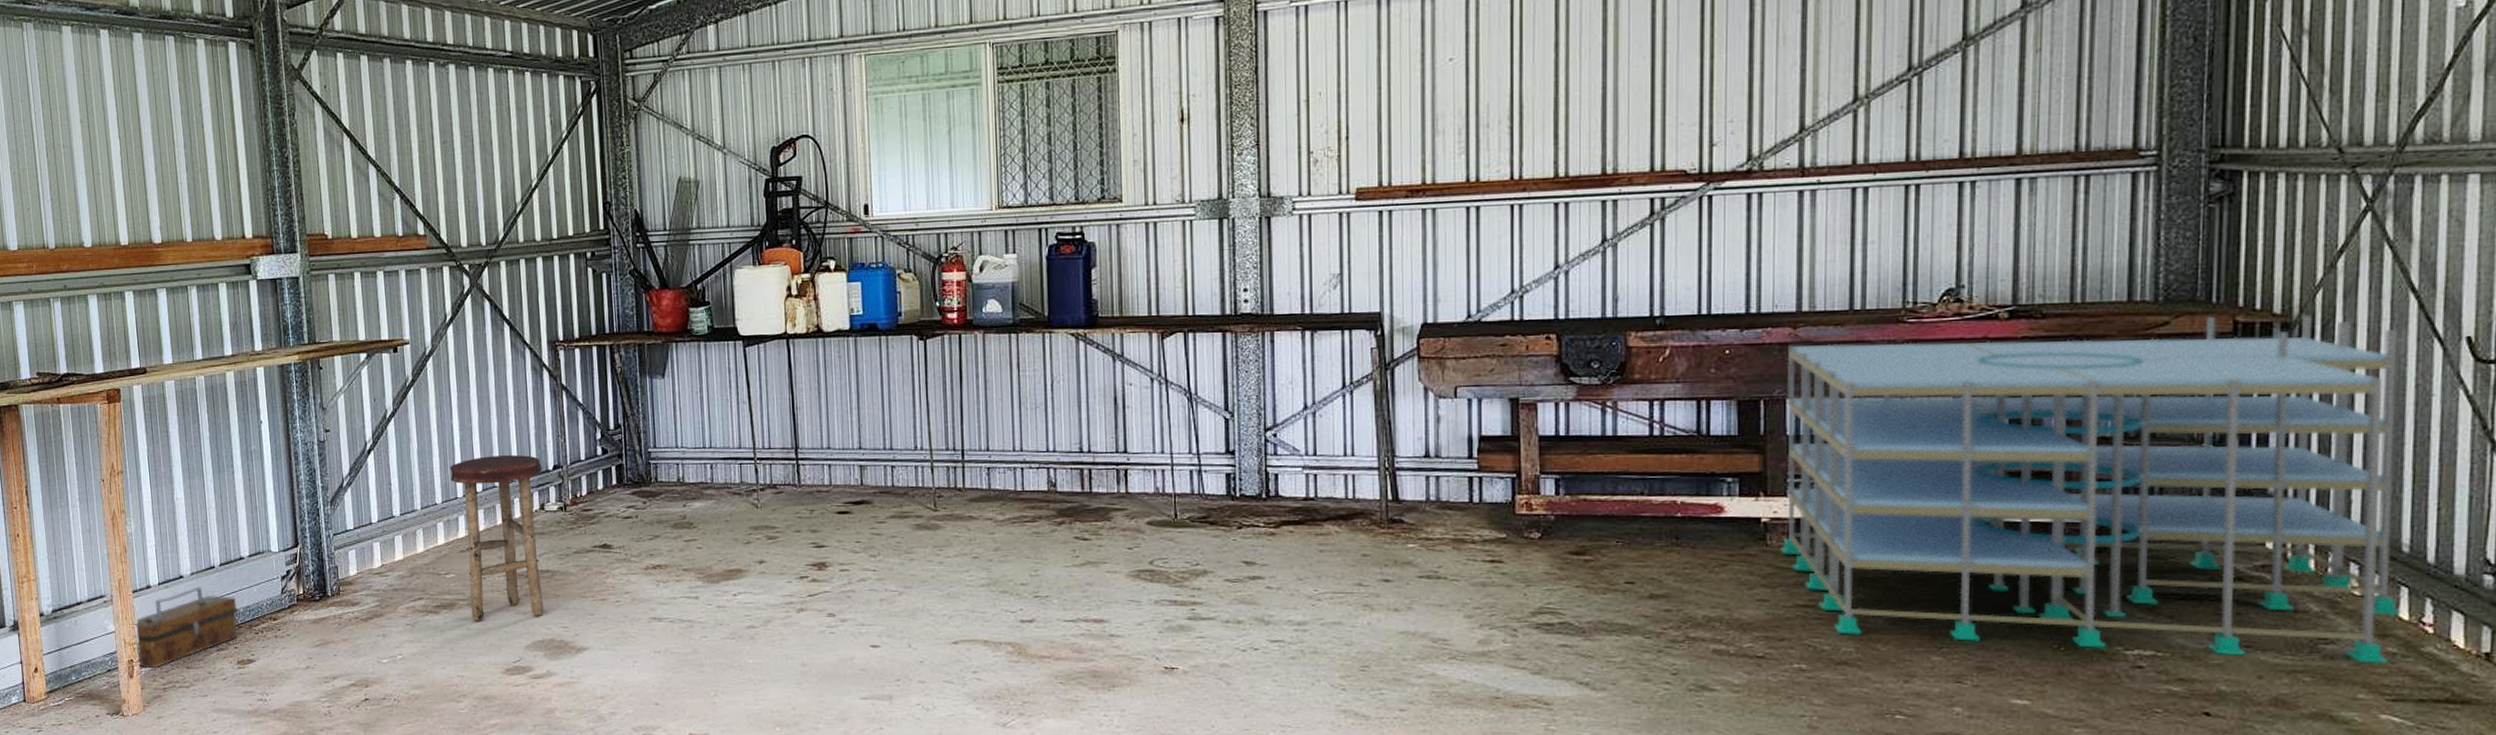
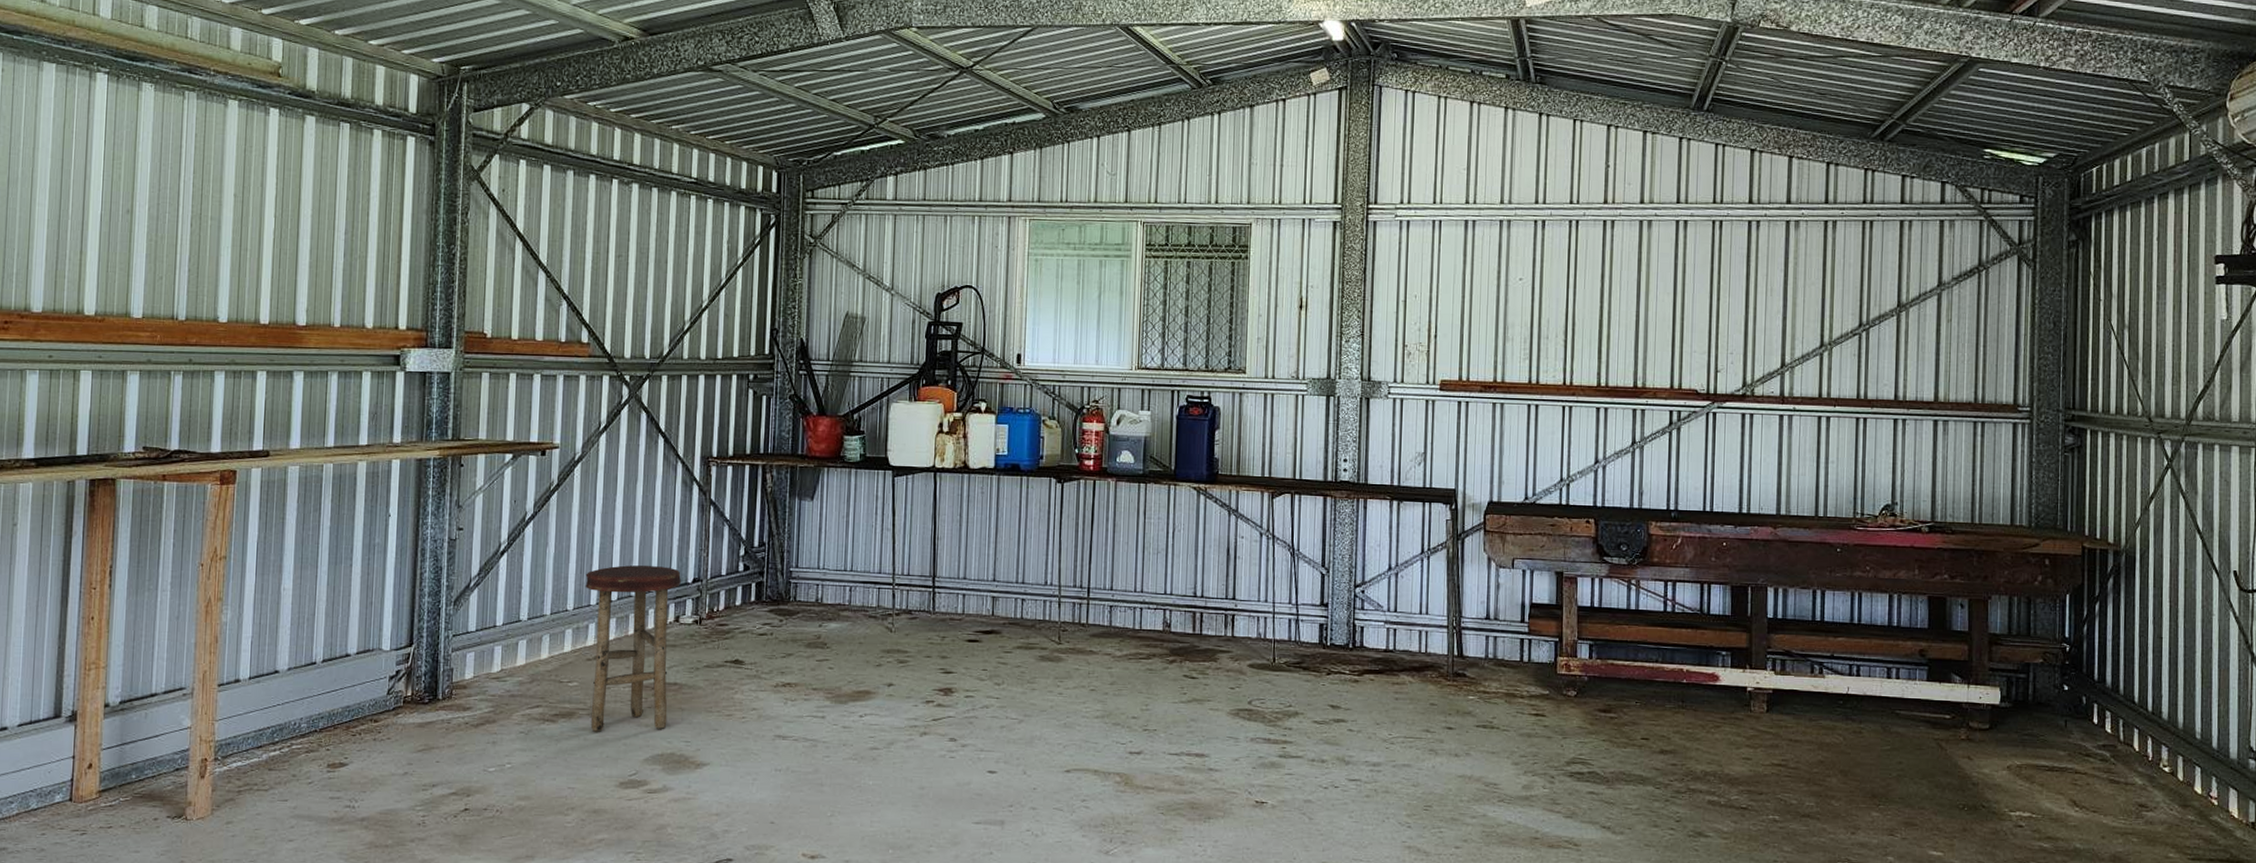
toolbox: present [136,587,240,669] -> none [213,683,338,769]
storage shelving: present [1780,314,2401,664] -> none [1761,541,2196,829]

